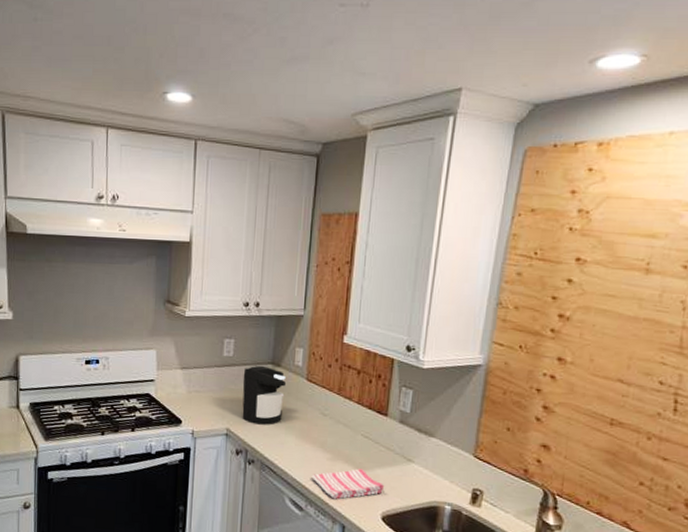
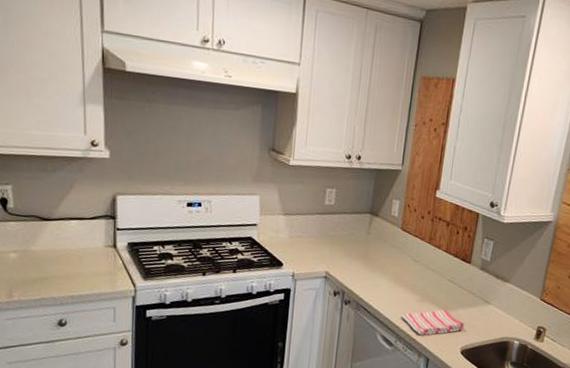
coffee maker: present [242,366,287,425] -> none [340,215,383,269]

